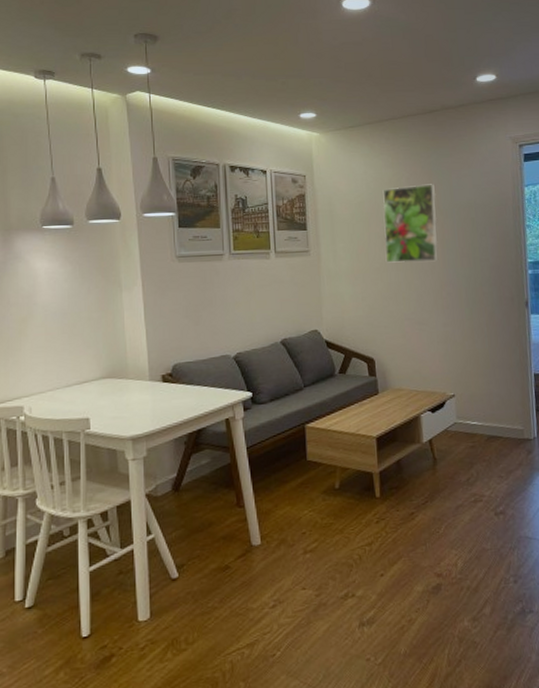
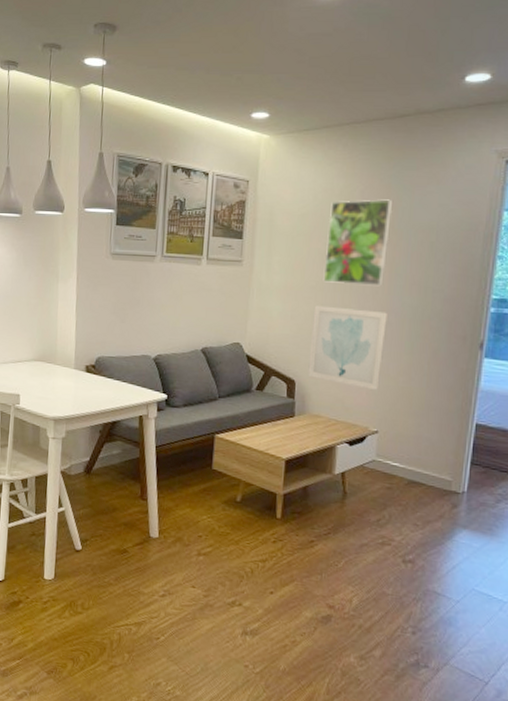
wall art: none [381,284,450,358] -> present [308,305,387,391]

